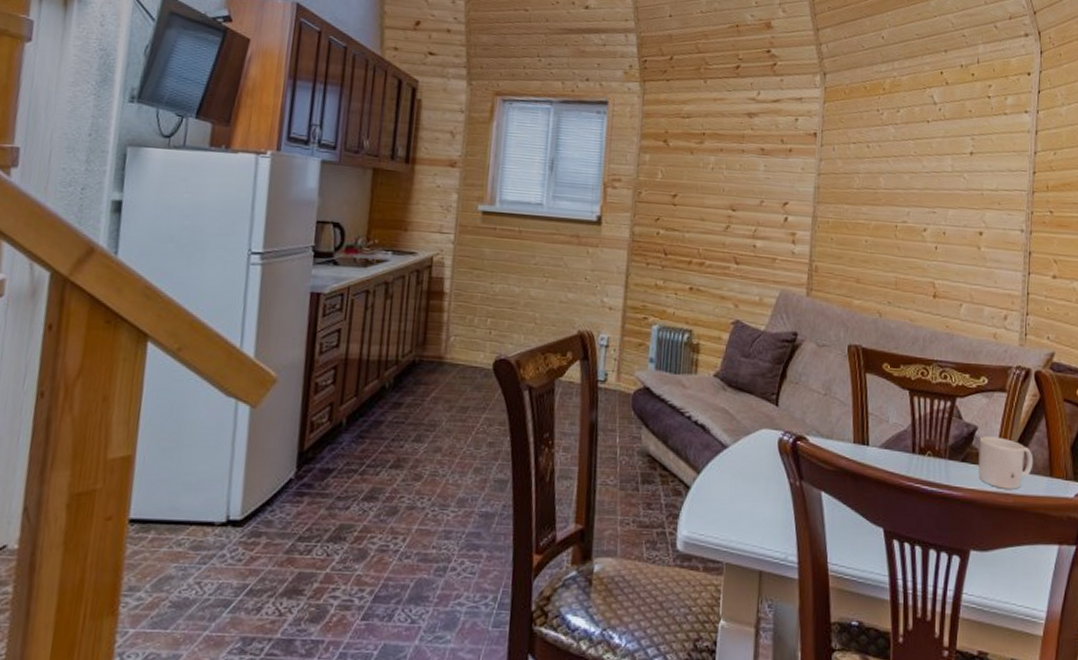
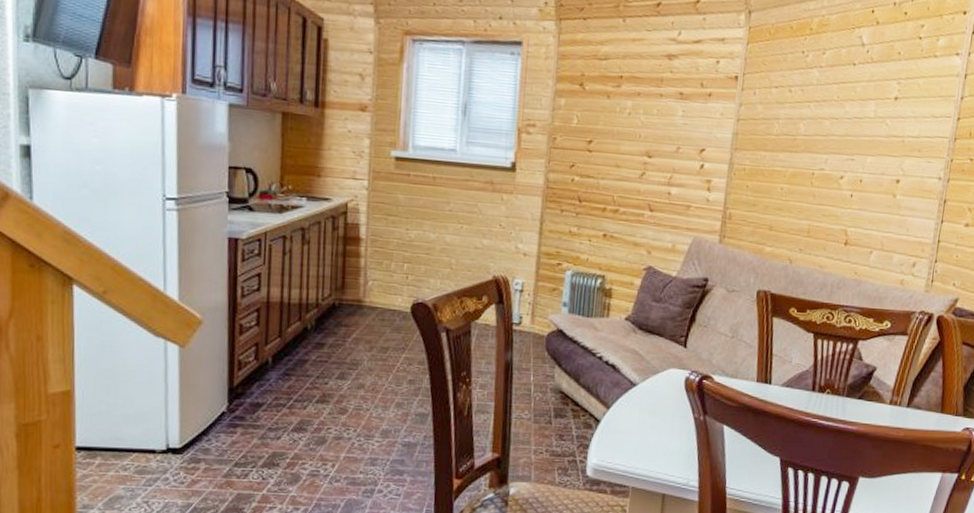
mug: present [978,436,1034,490] -> none [873,376,927,424]

